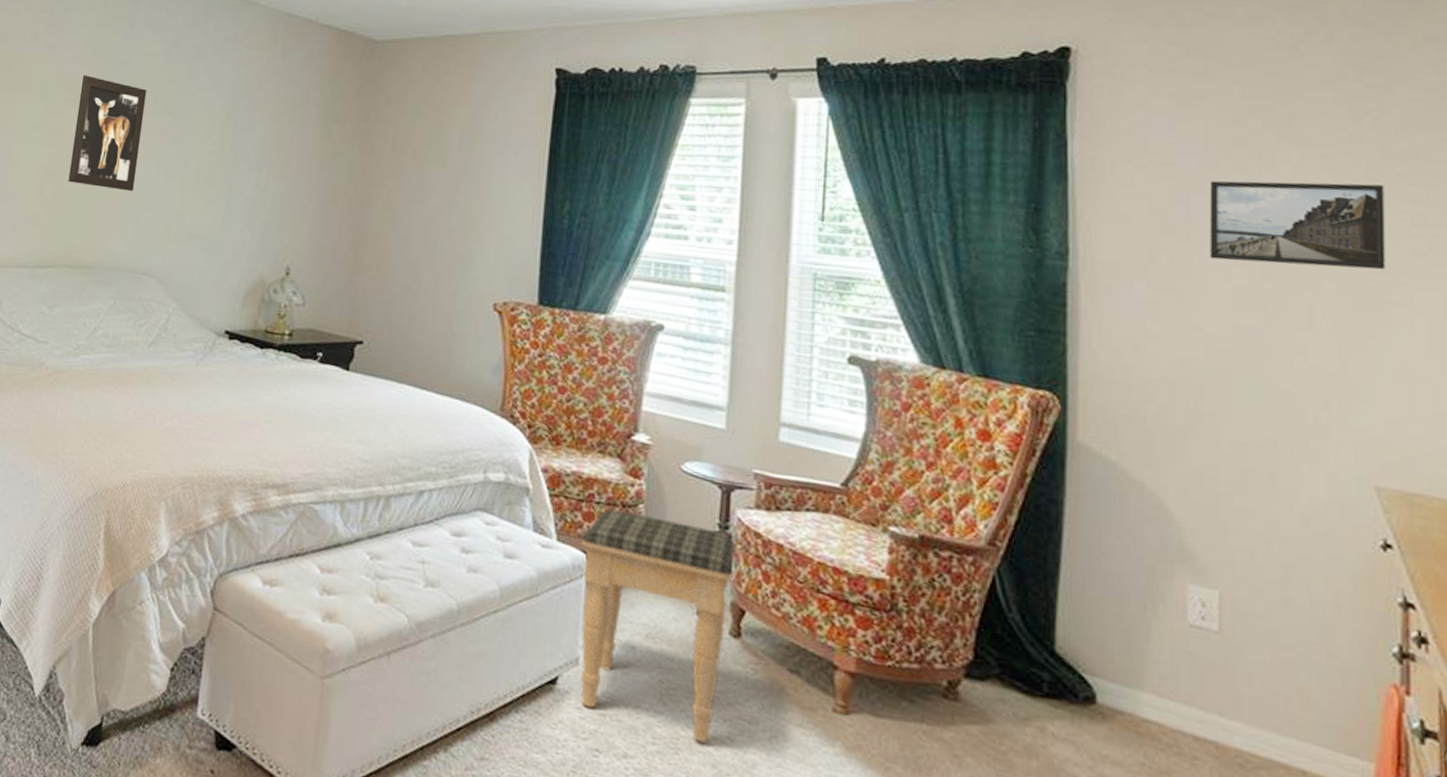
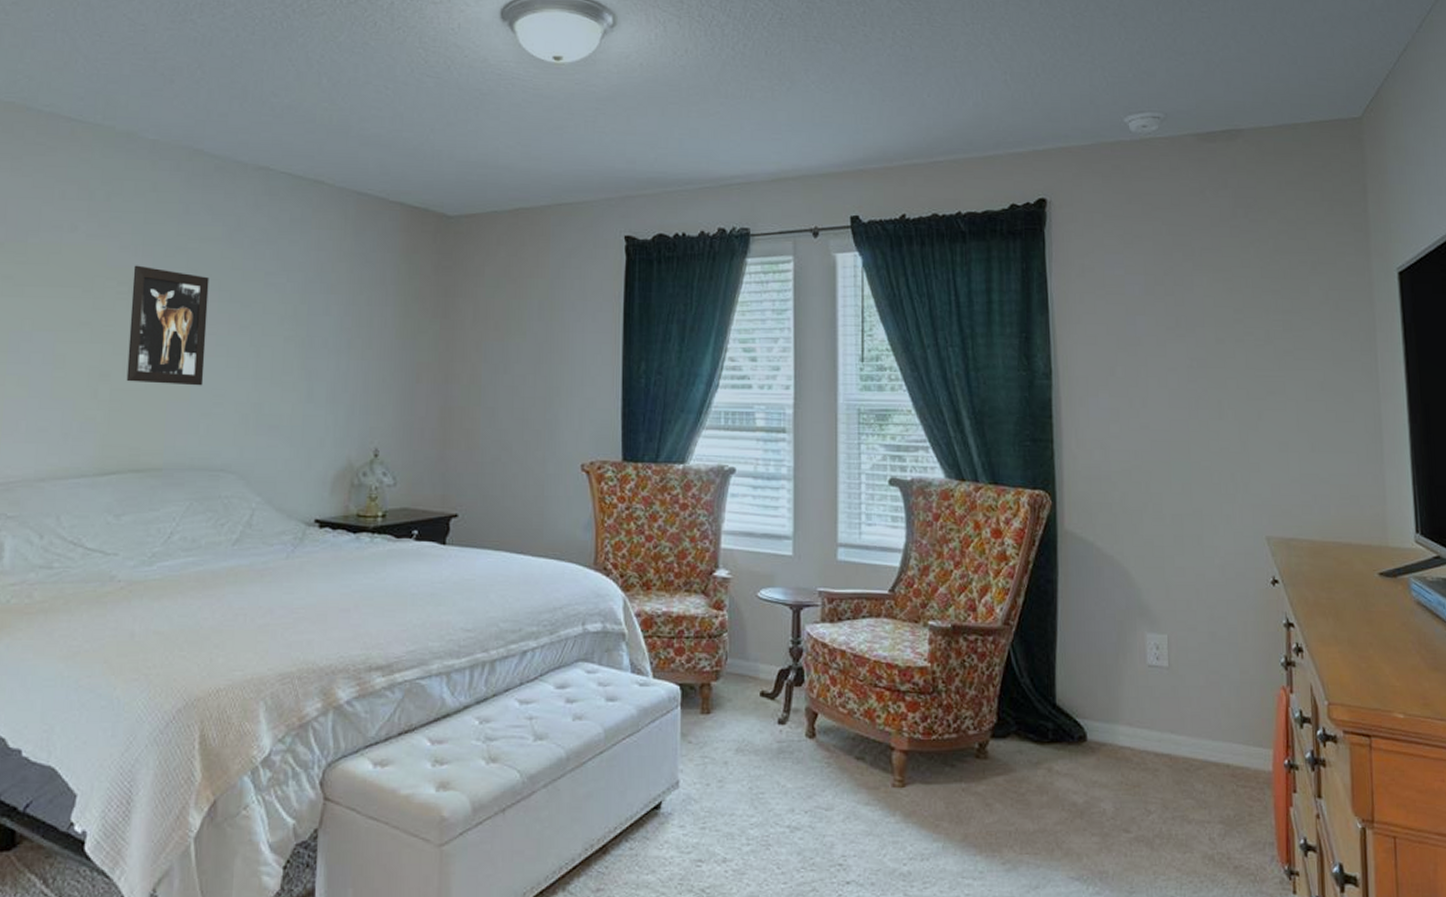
footstool: present [580,508,736,743] -> none [674,641,807,835]
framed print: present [1210,180,1386,270] -> none [1149,300,1267,369]

